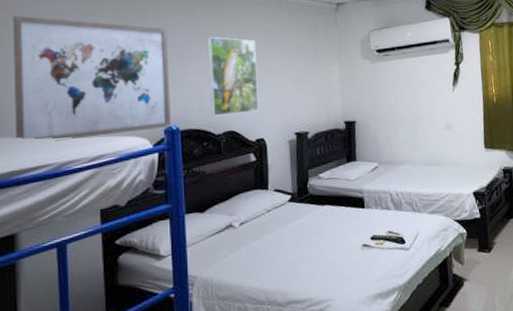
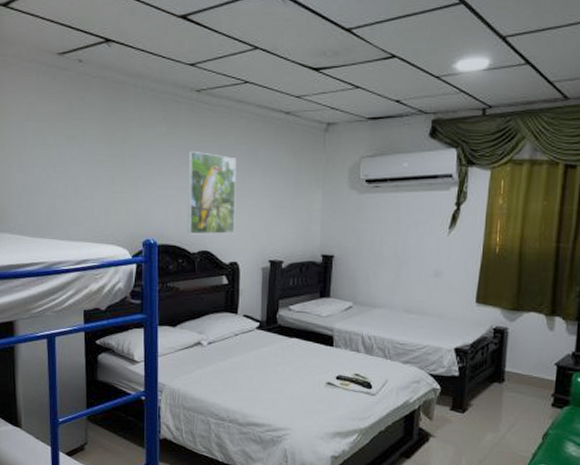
wall art: present [12,15,171,141] -> none [11,115,150,242]

